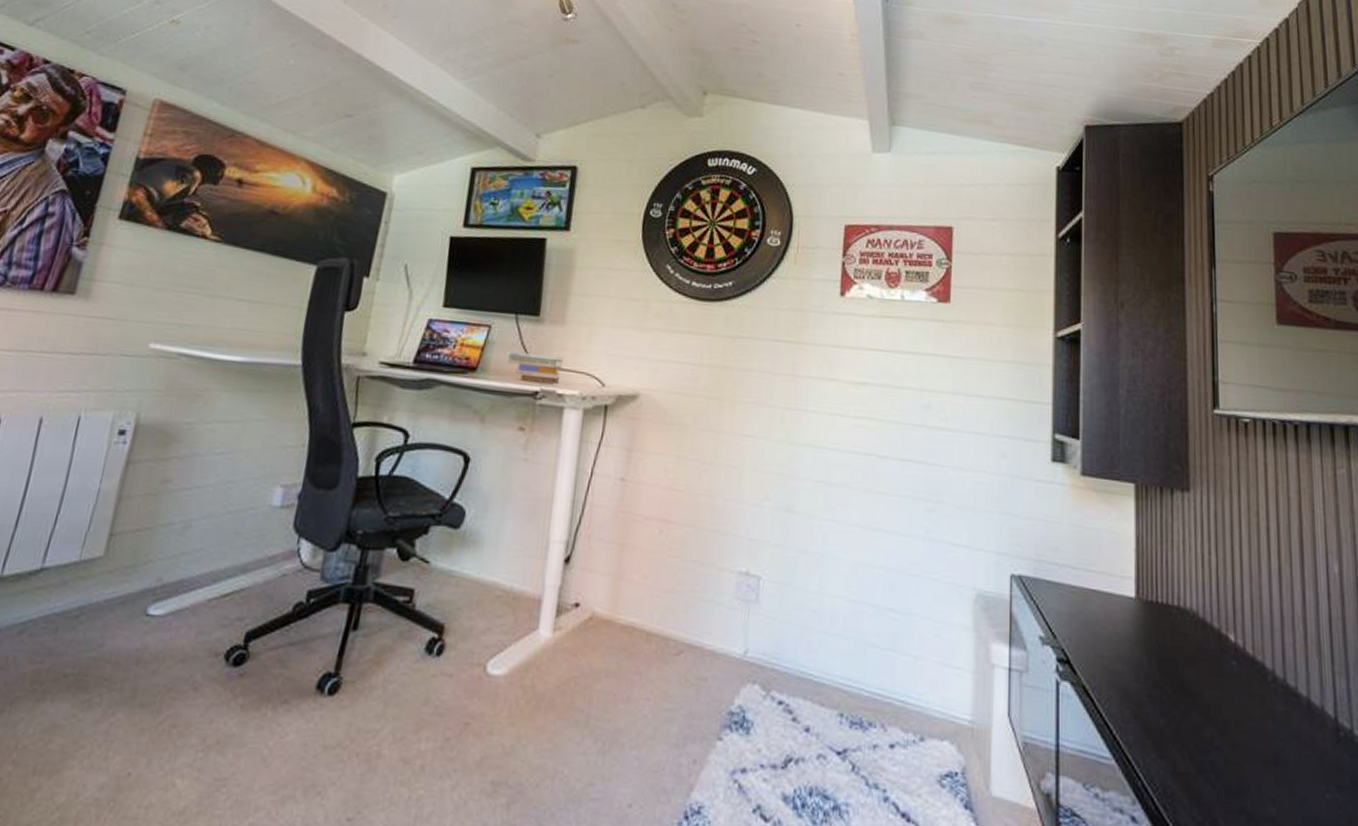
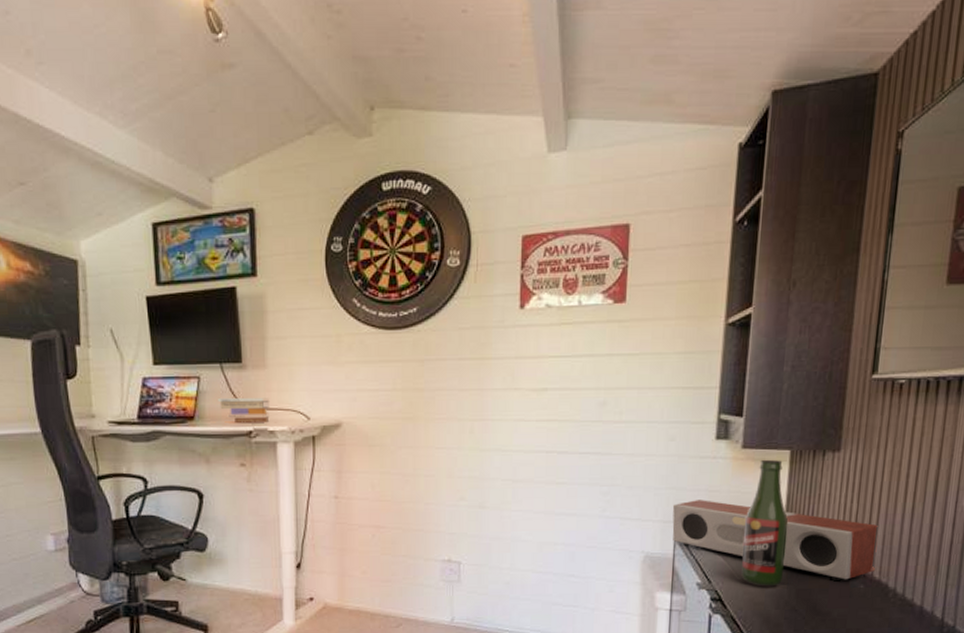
speaker: none [1008,530,1248,653] -> present [672,500,878,580]
beer bottle: none [1090,490,1141,652] -> present [741,459,789,587]

